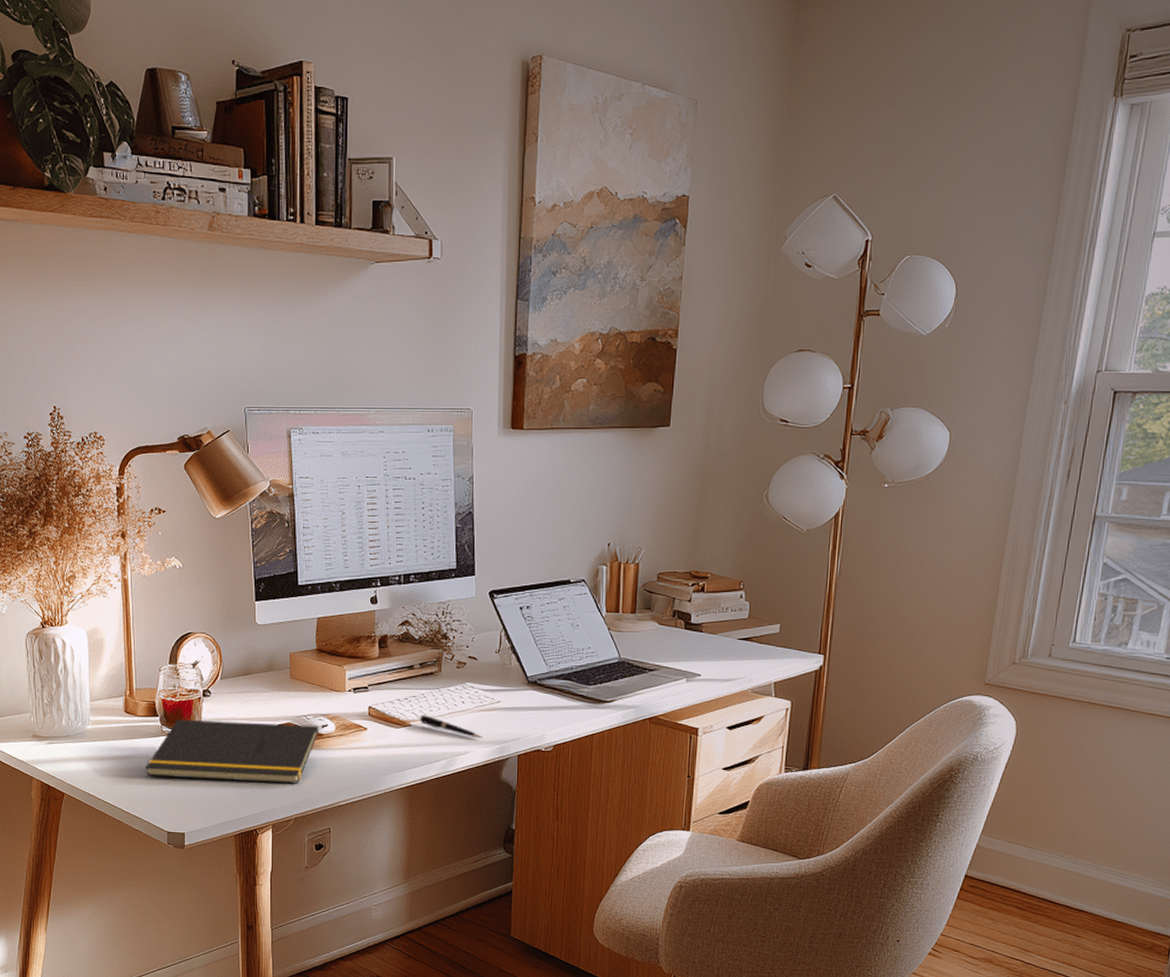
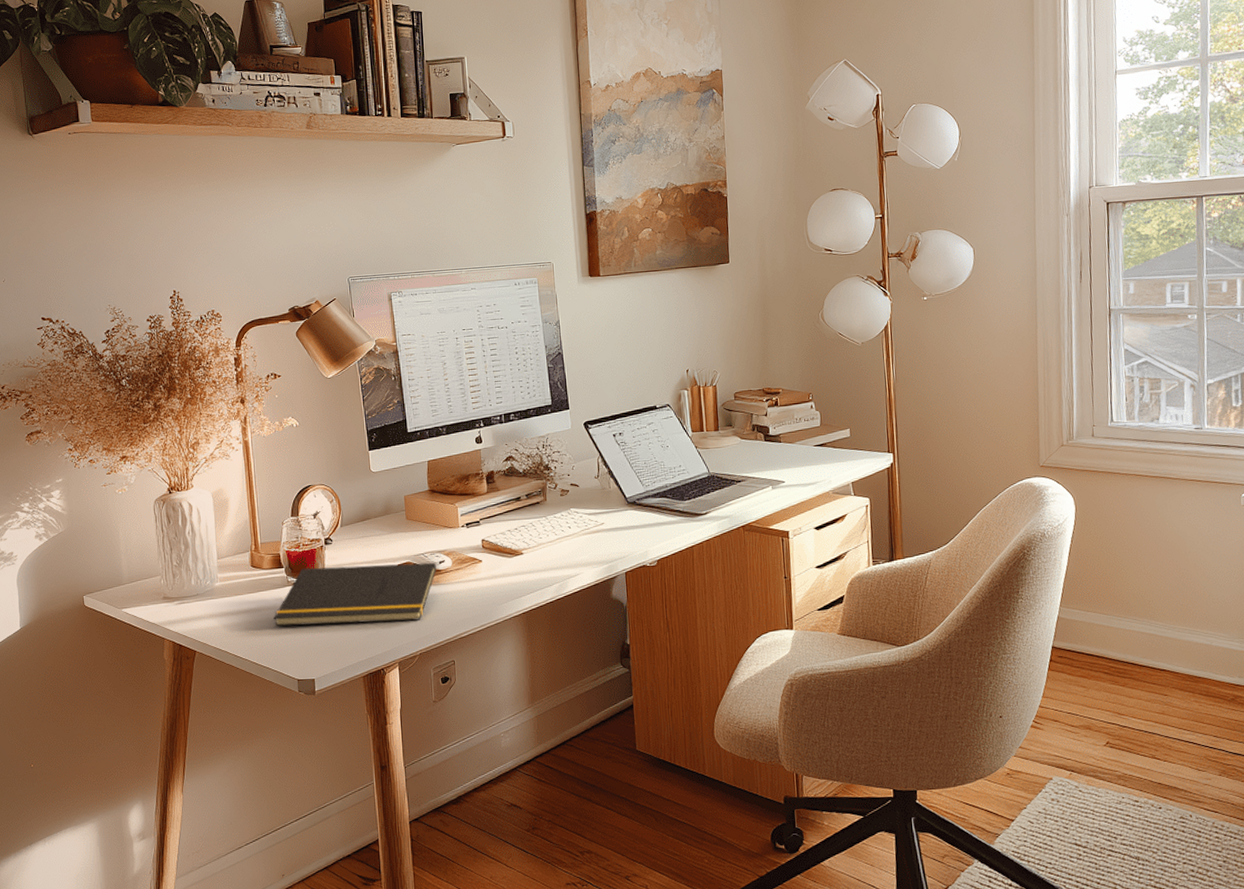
pen: present [419,715,483,739] -> none [530,542,591,560]

